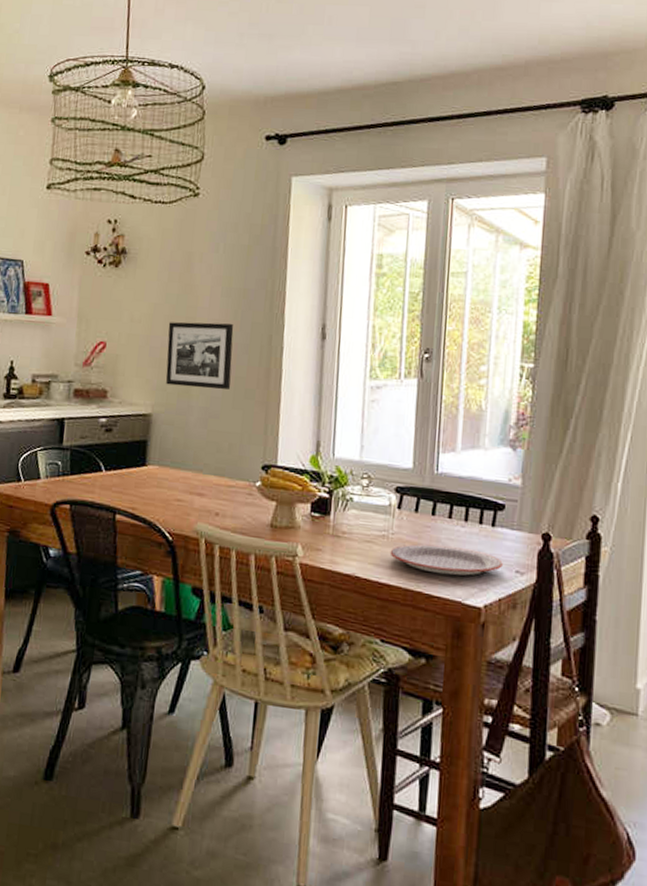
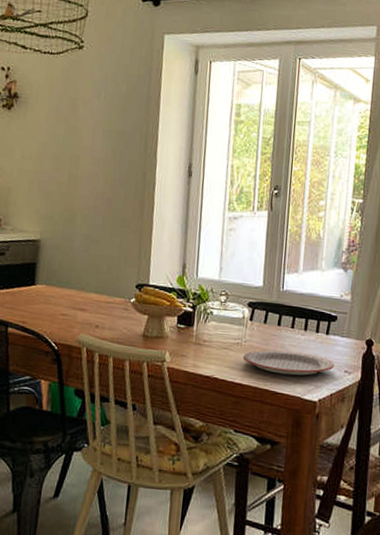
picture frame: present [165,322,234,390] -> none [53,159,113,219]

